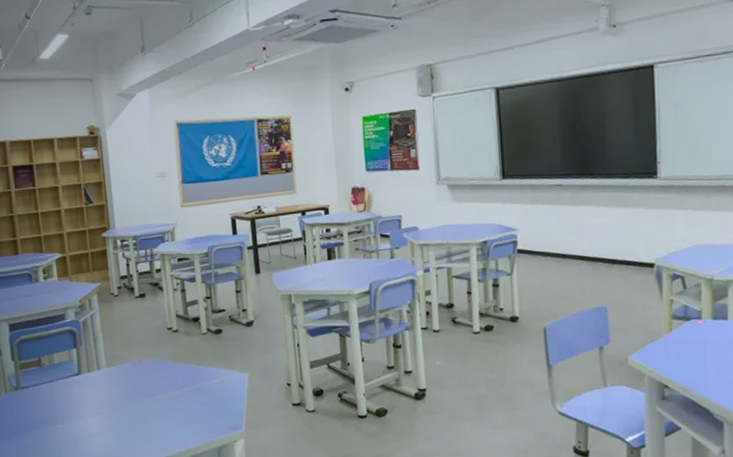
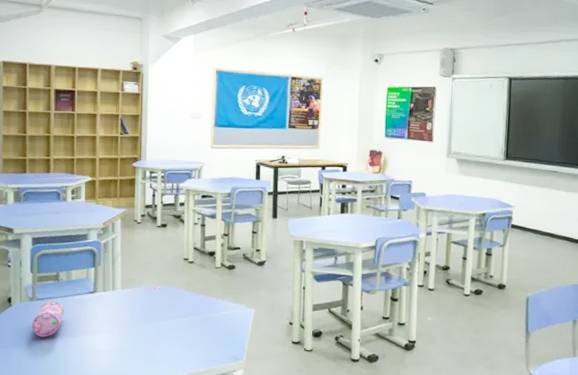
pencil case: none [19,386,51,427] -> present [31,300,65,338]

